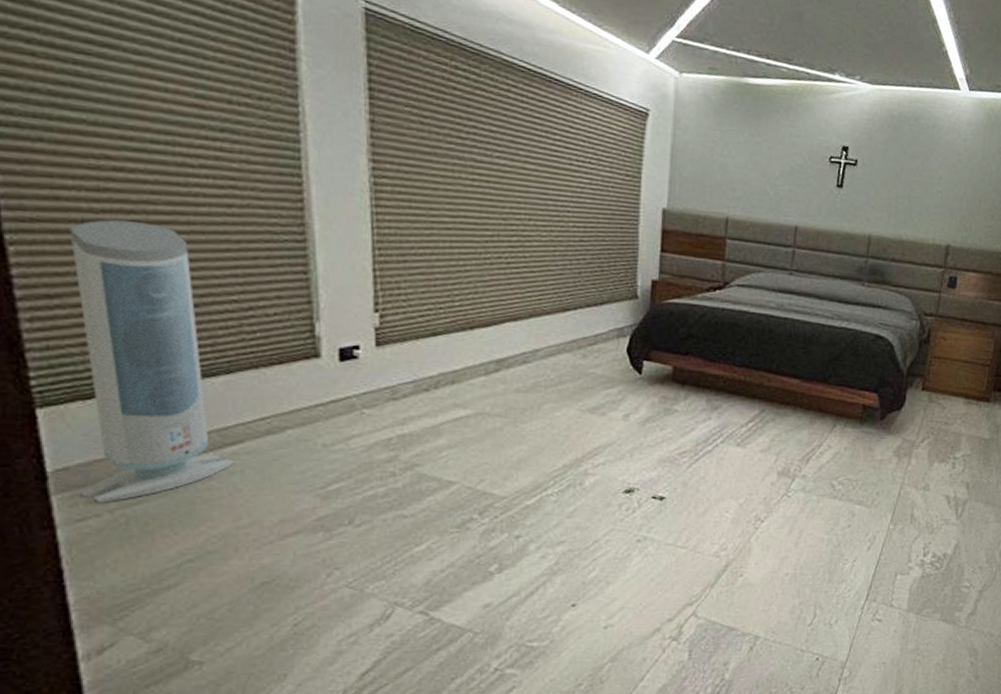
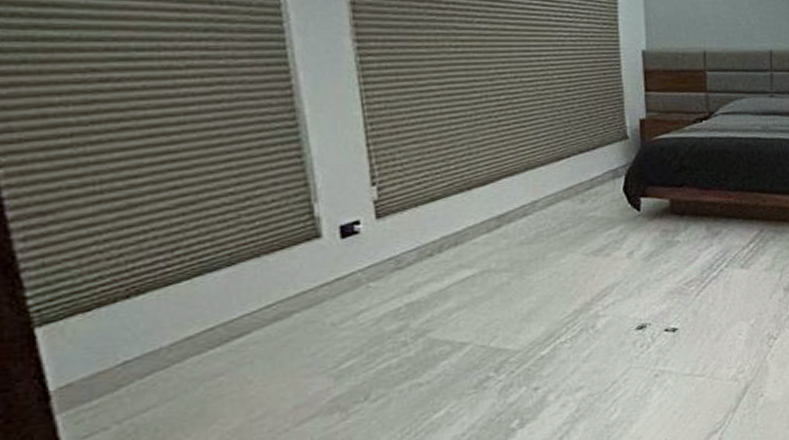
air purifier: present [70,220,234,503] -> none [59,129,242,416]

